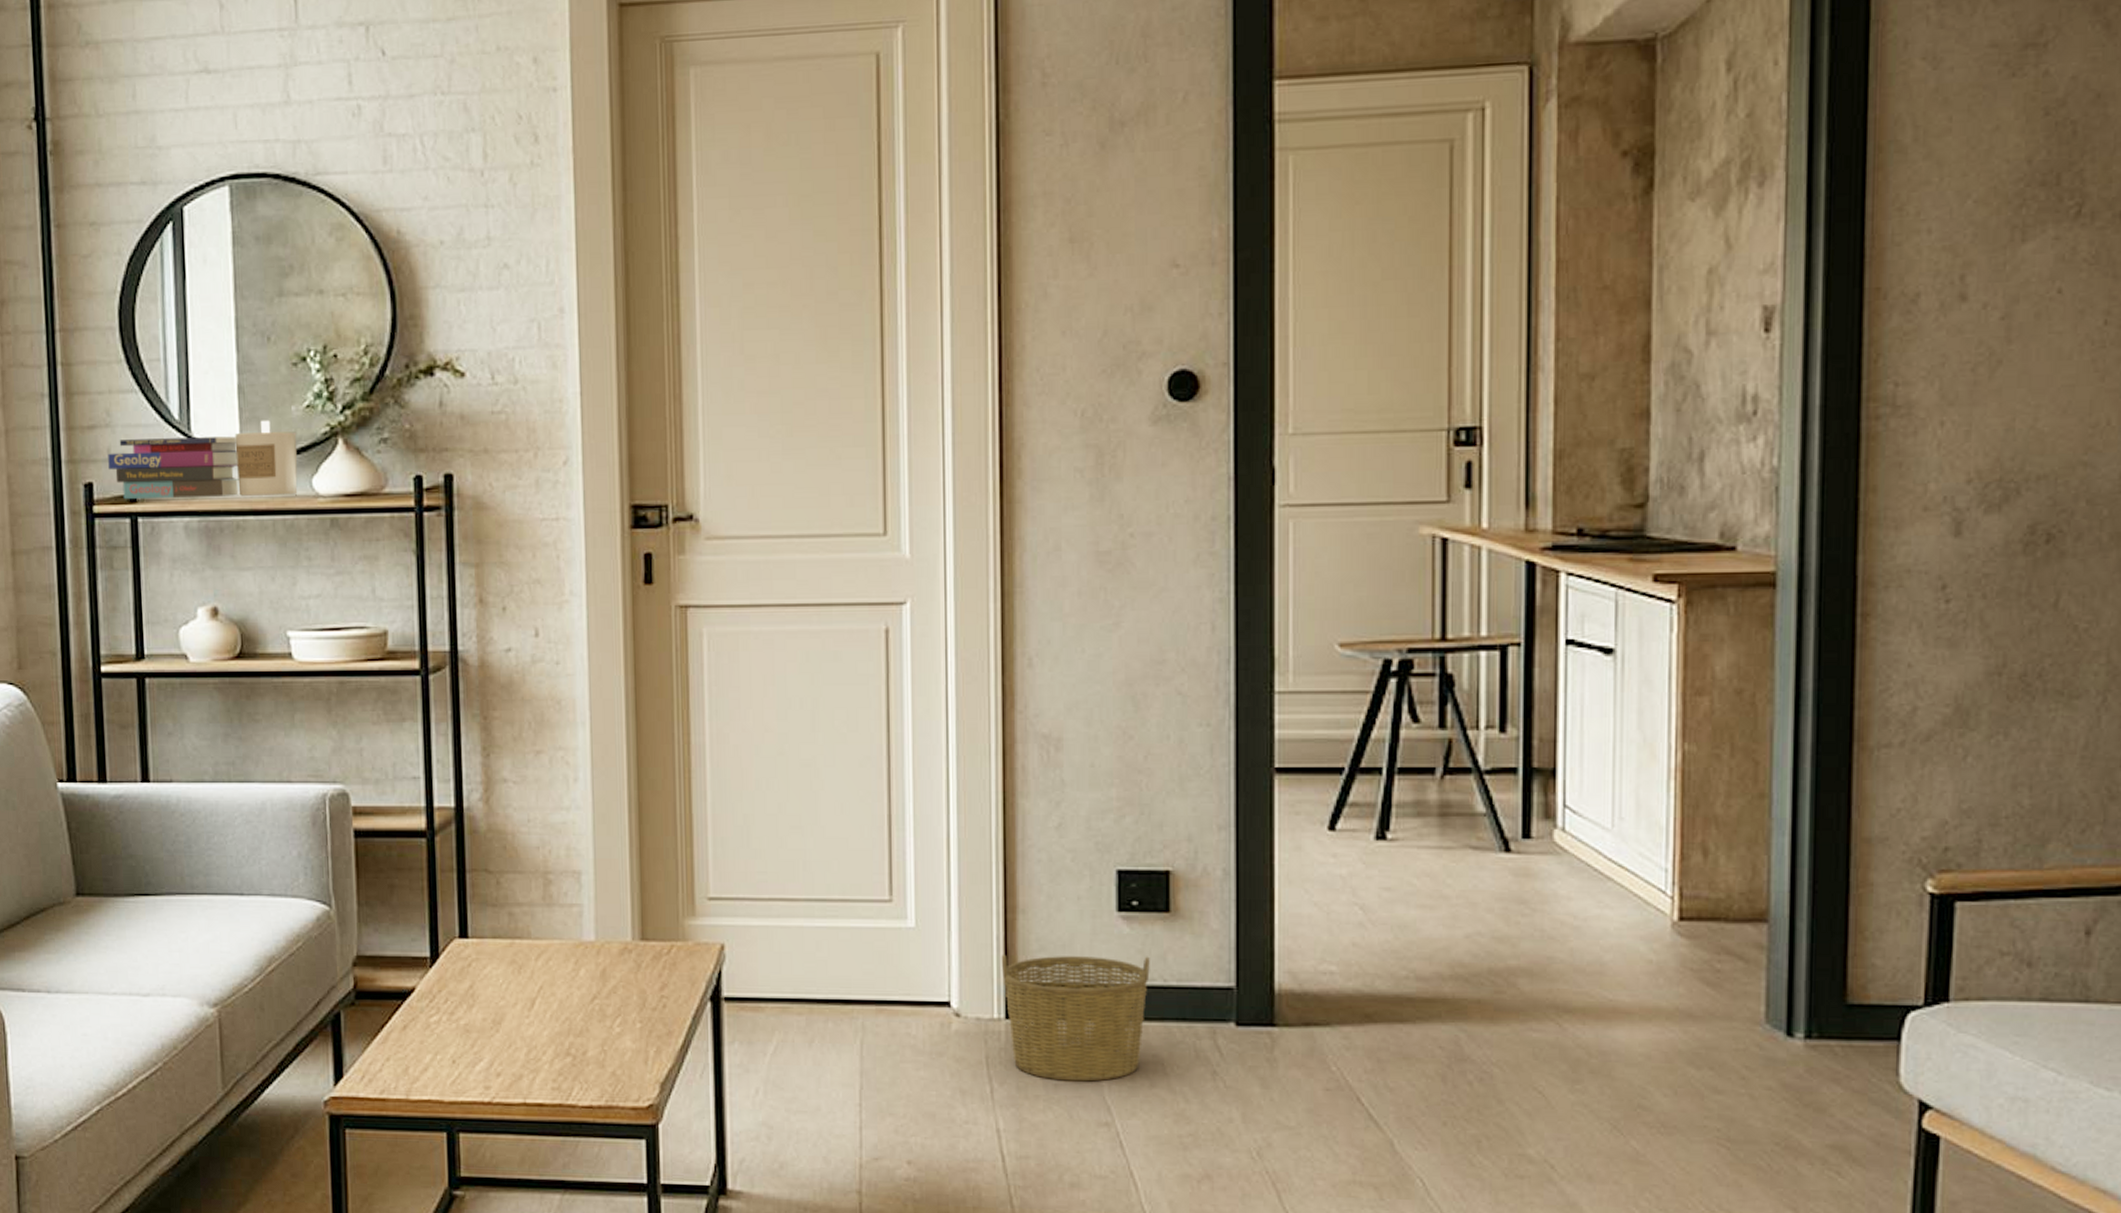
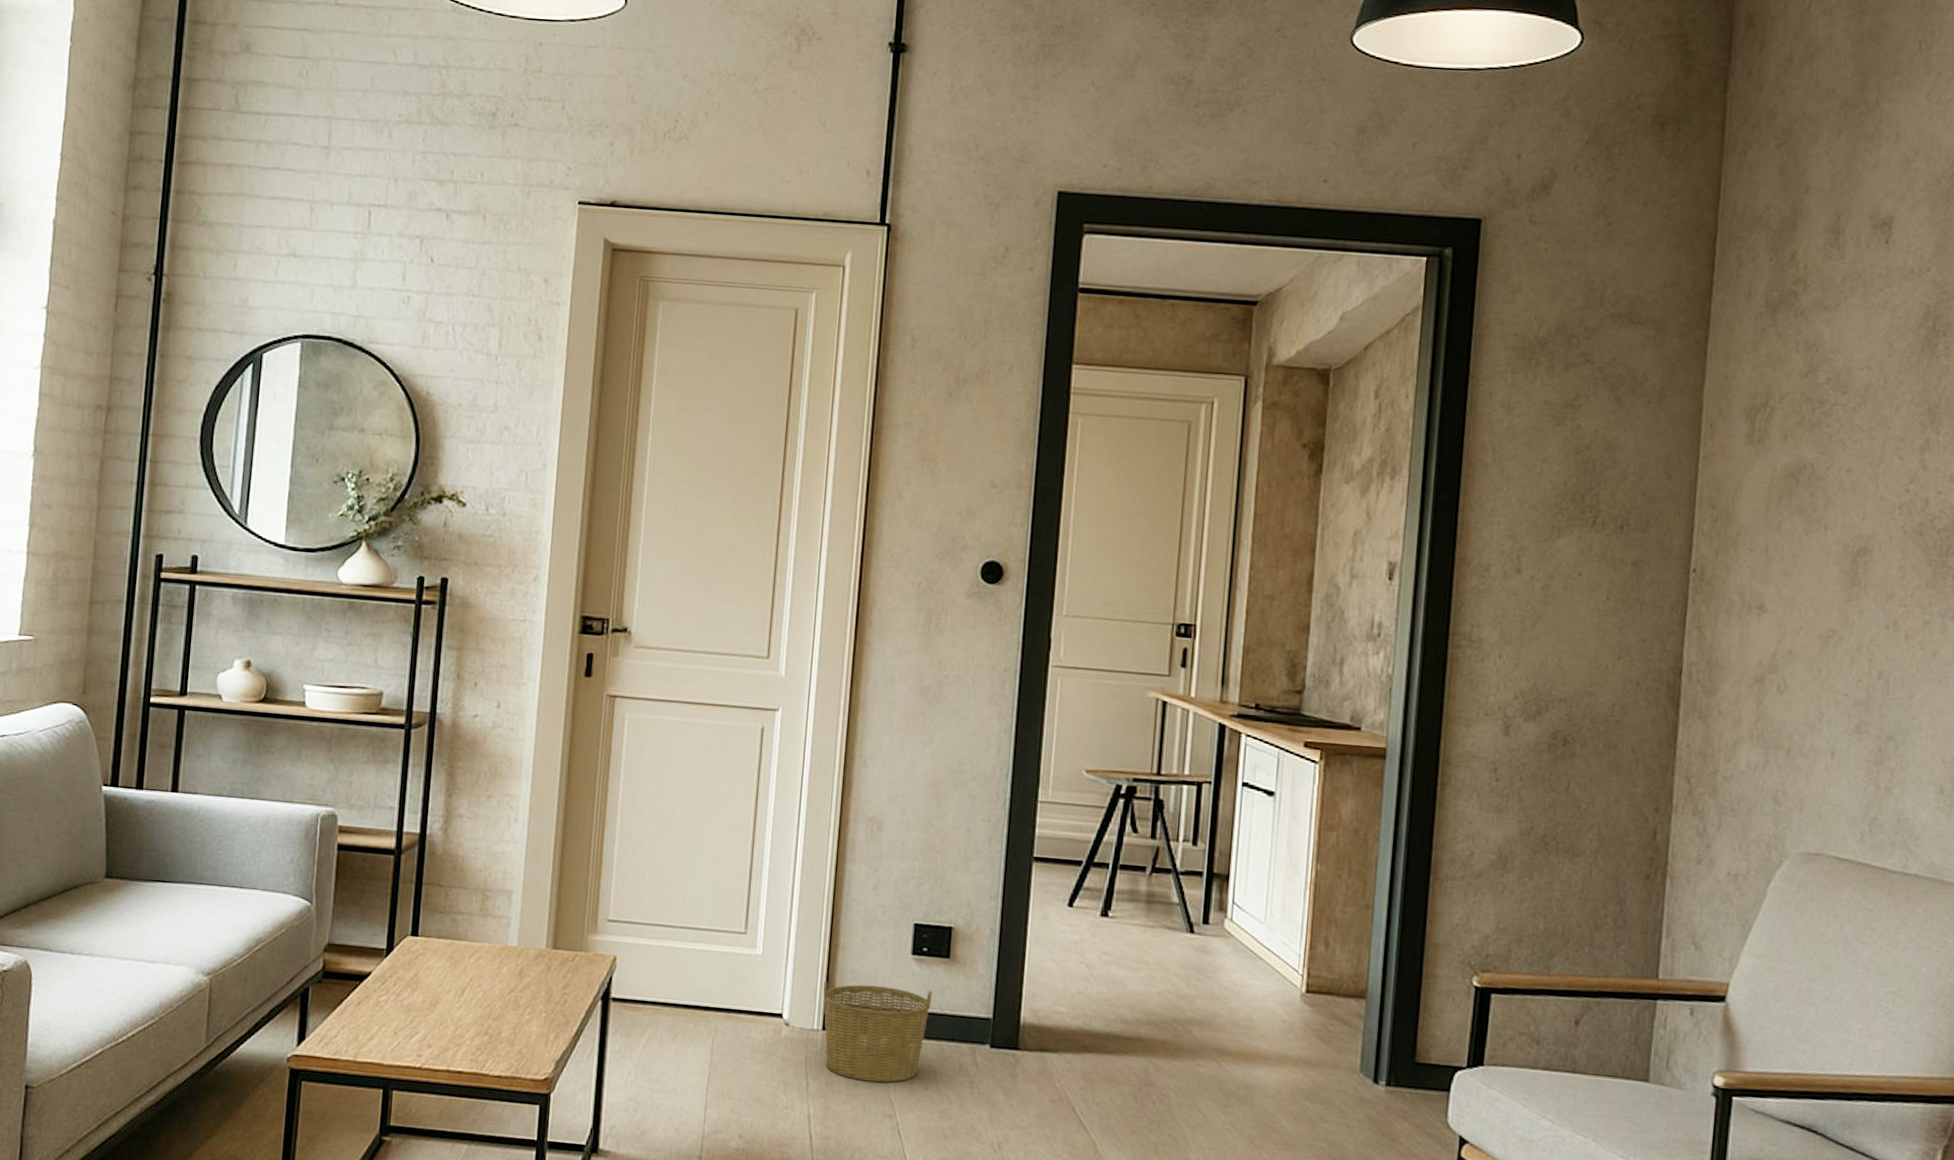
books: present [108,436,240,500] -> none [177,524,282,577]
candle: present [234,419,298,496] -> none [279,521,331,581]

